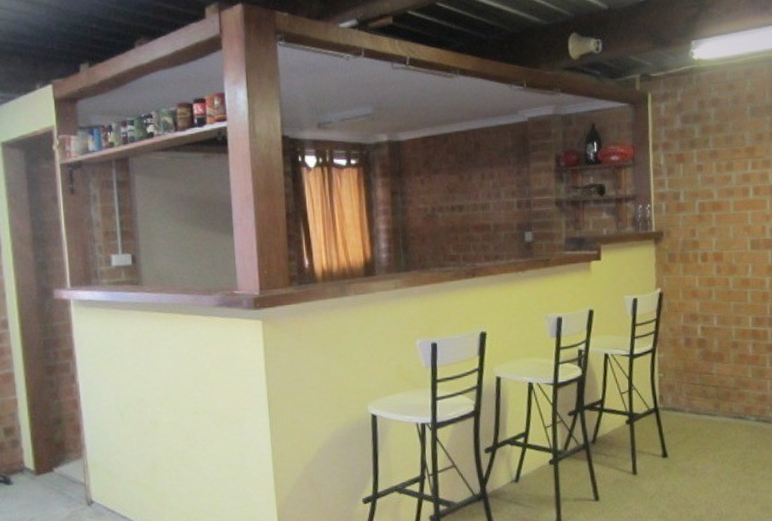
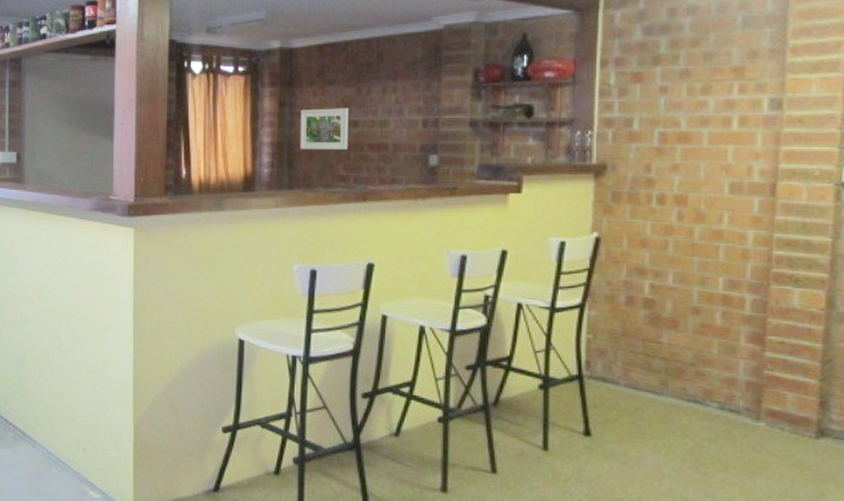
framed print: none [411,194,456,234] -> present [300,108,349,150]

